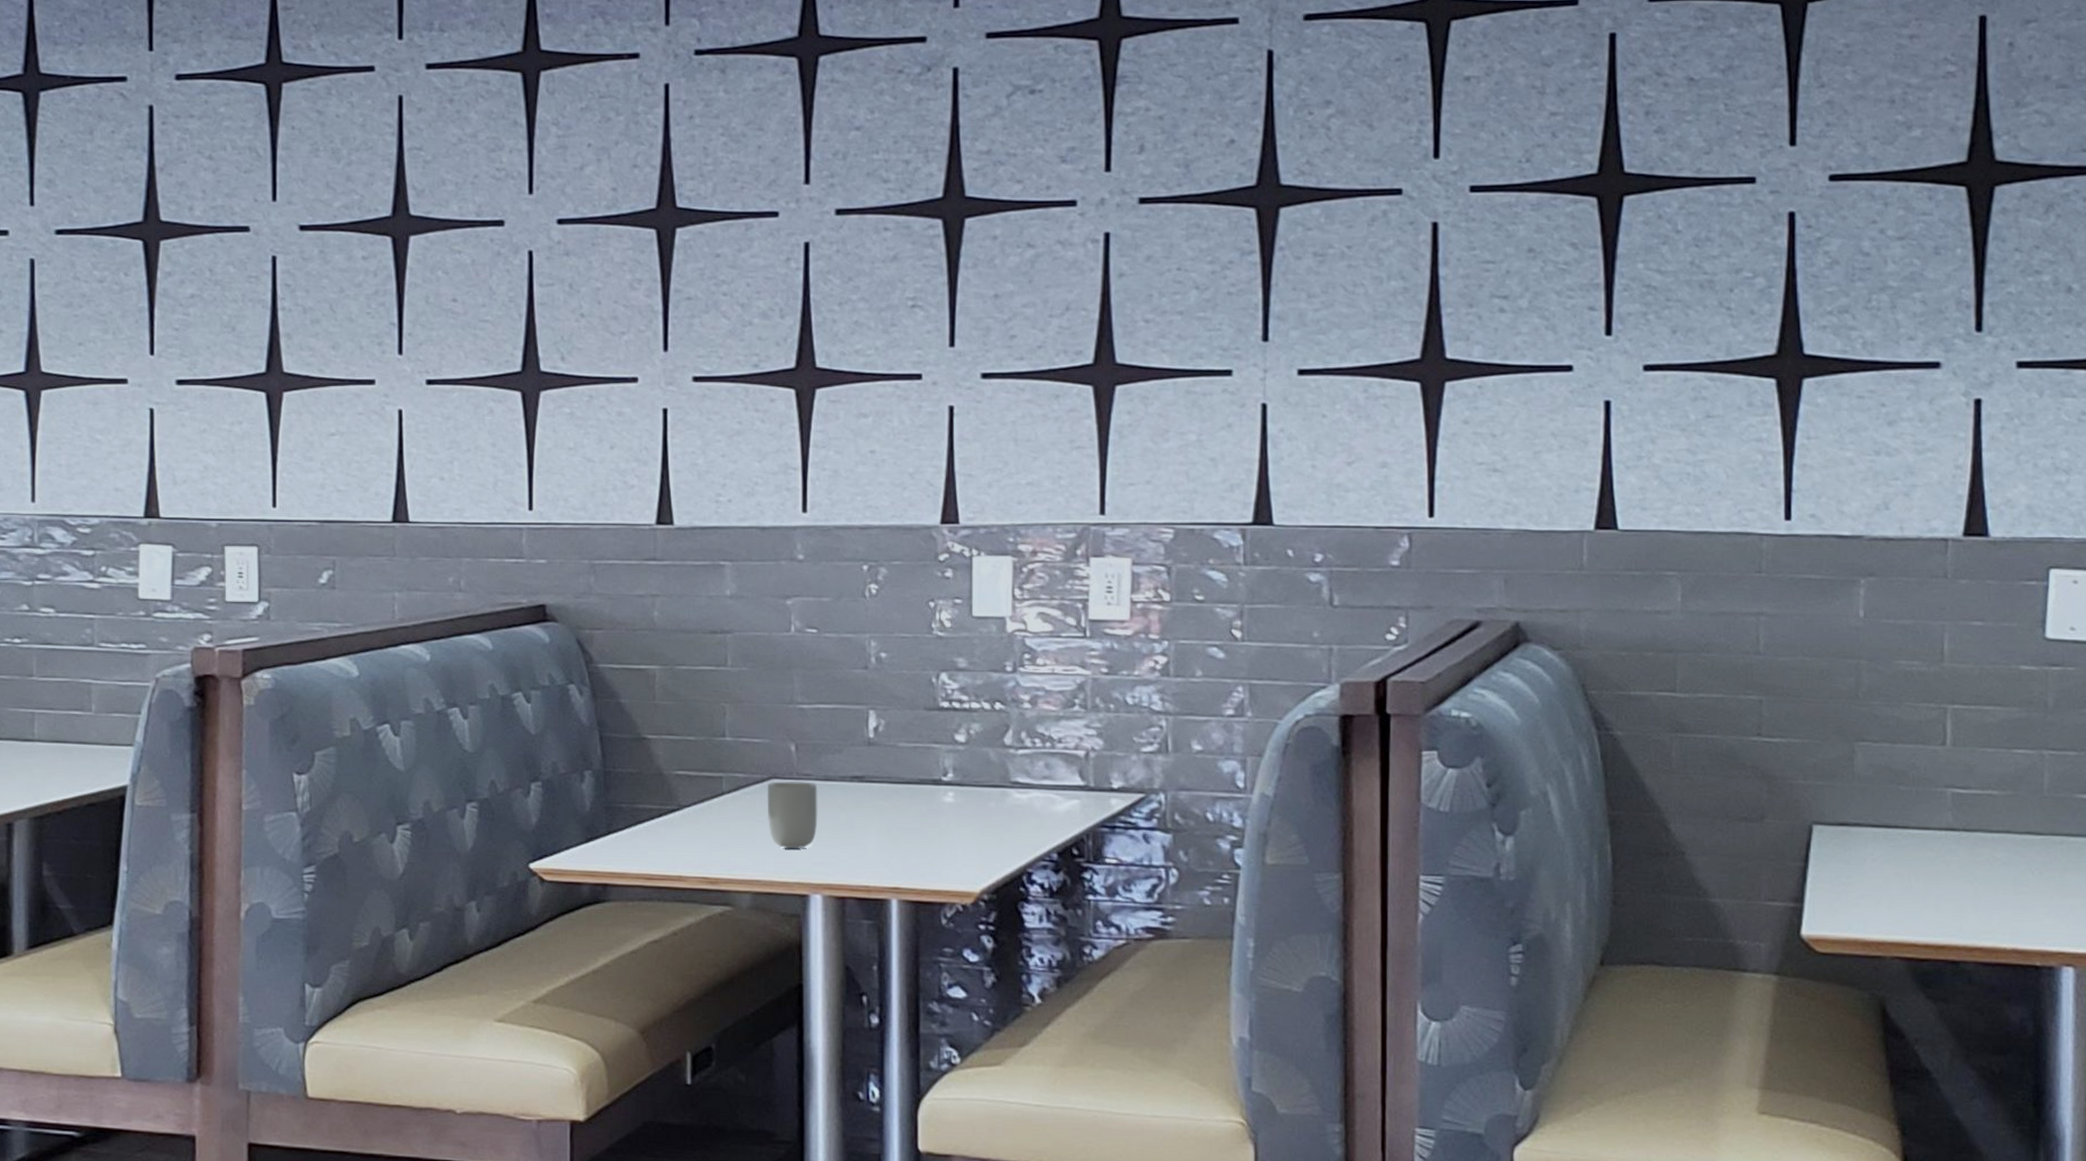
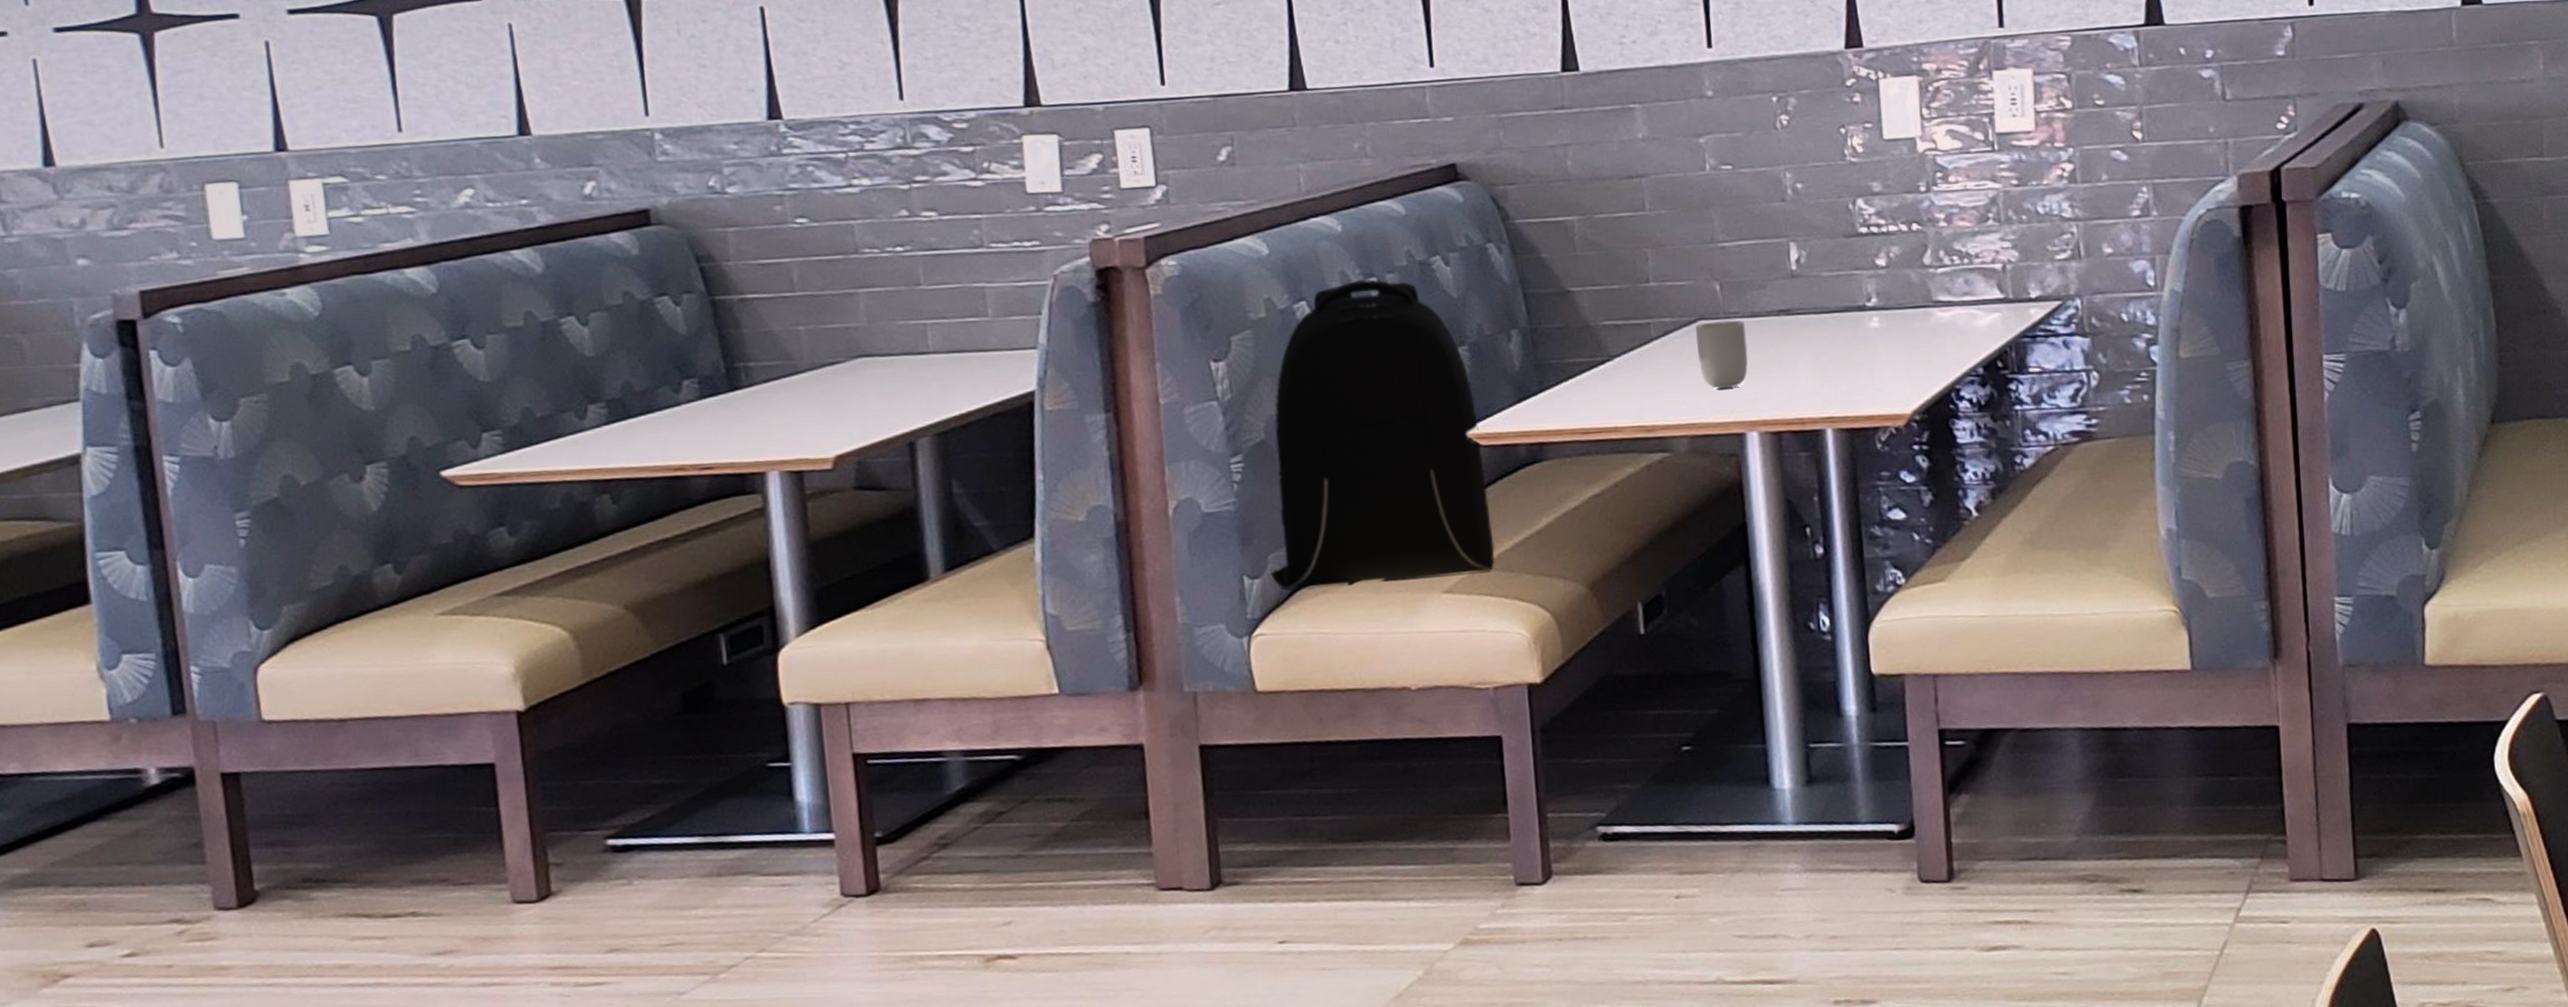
backpack: none [331,708,550,1003] -> present [1270,279,1495,589]

